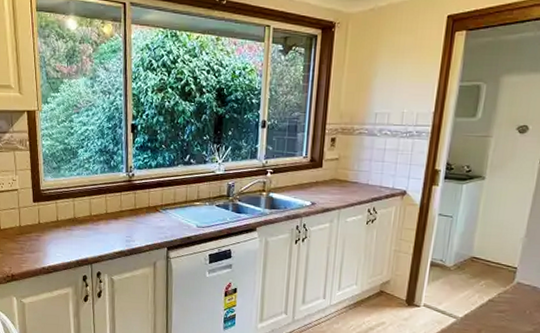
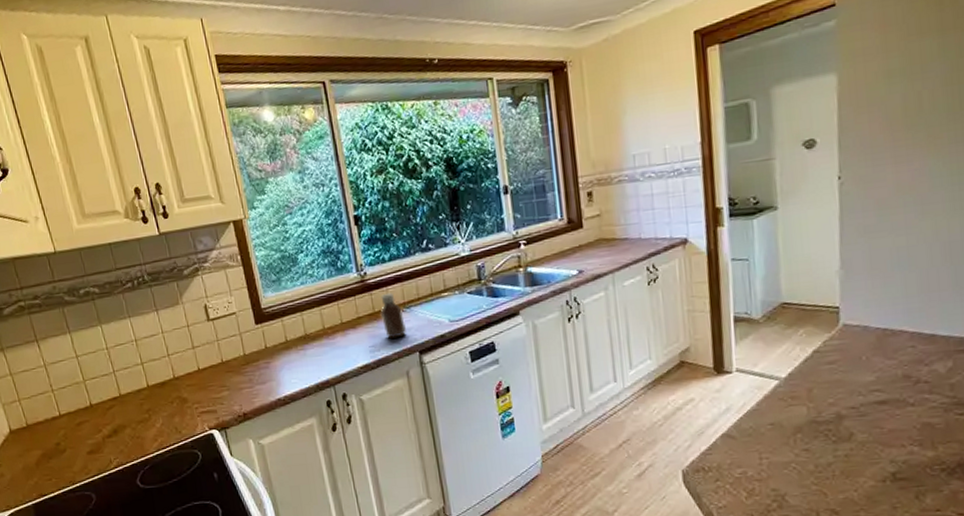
bottle: none [140,194,160,233] -> present [380,292,406,339]

